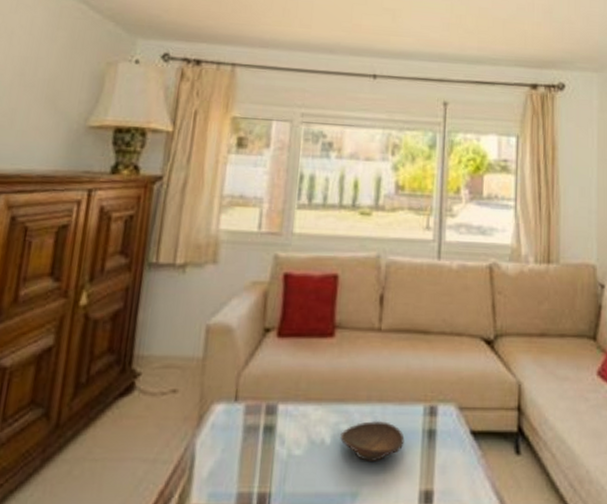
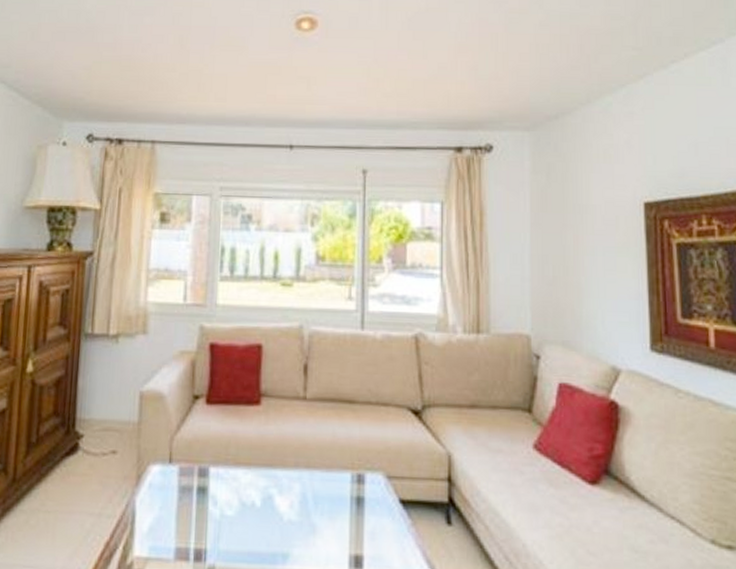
decorative bowl: present [340,421,405,461] -> none [270,486,333,525]

